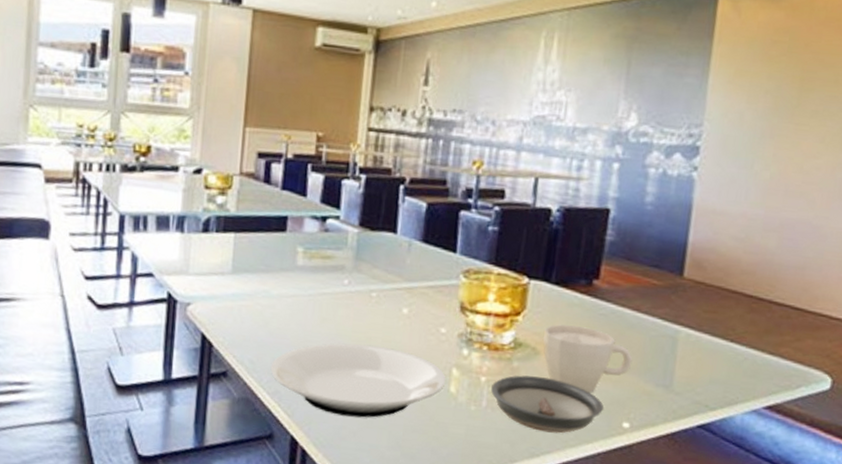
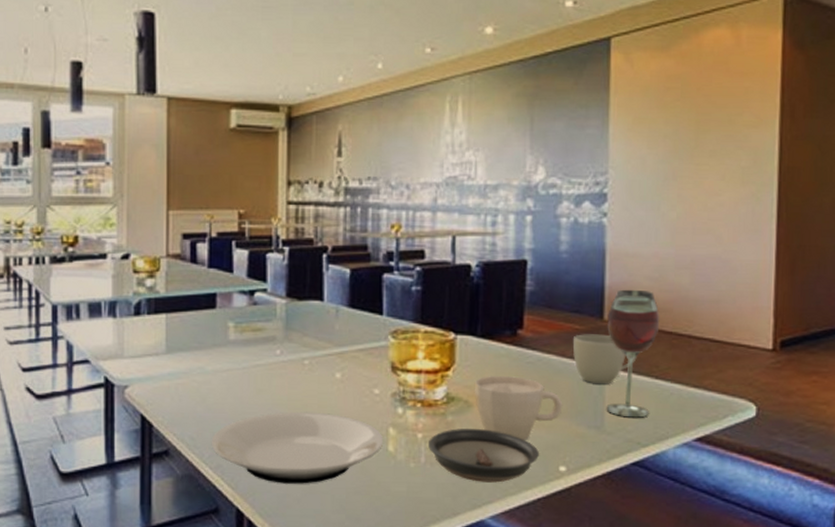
cup: none [648,290,714,343] -> present [572,334,637,384]
wineglass: none [676,247,742,381] -> present [606,289,660,418]

